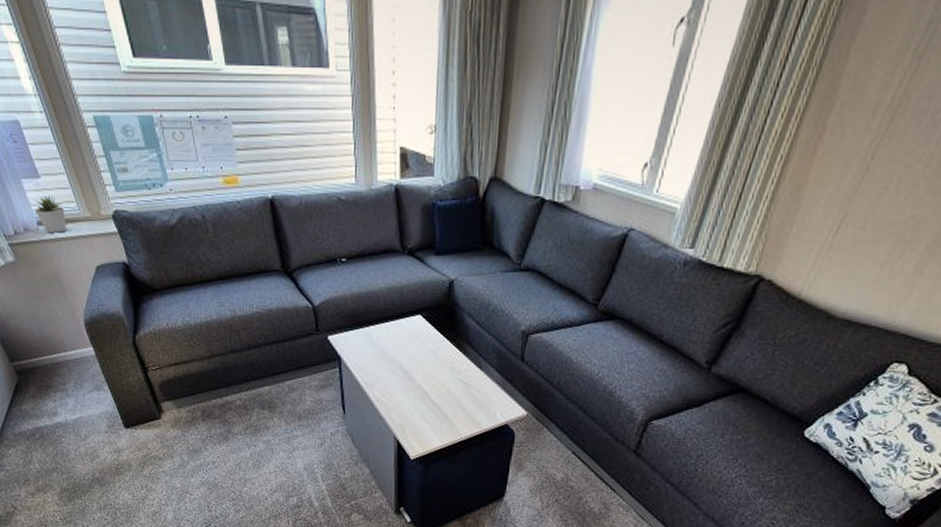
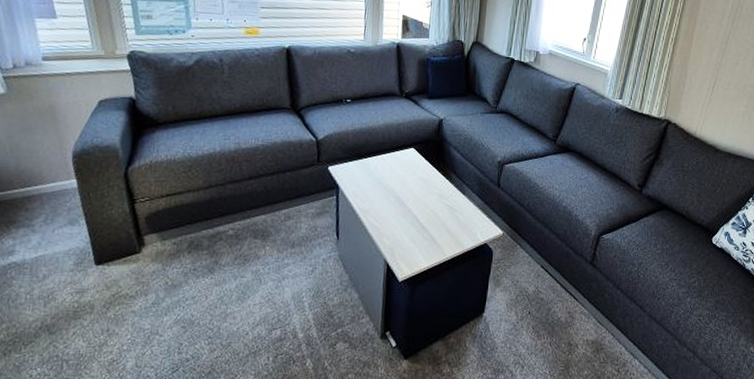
potted plant: present [33,195,67,233] -> none [41,34,76,68]

